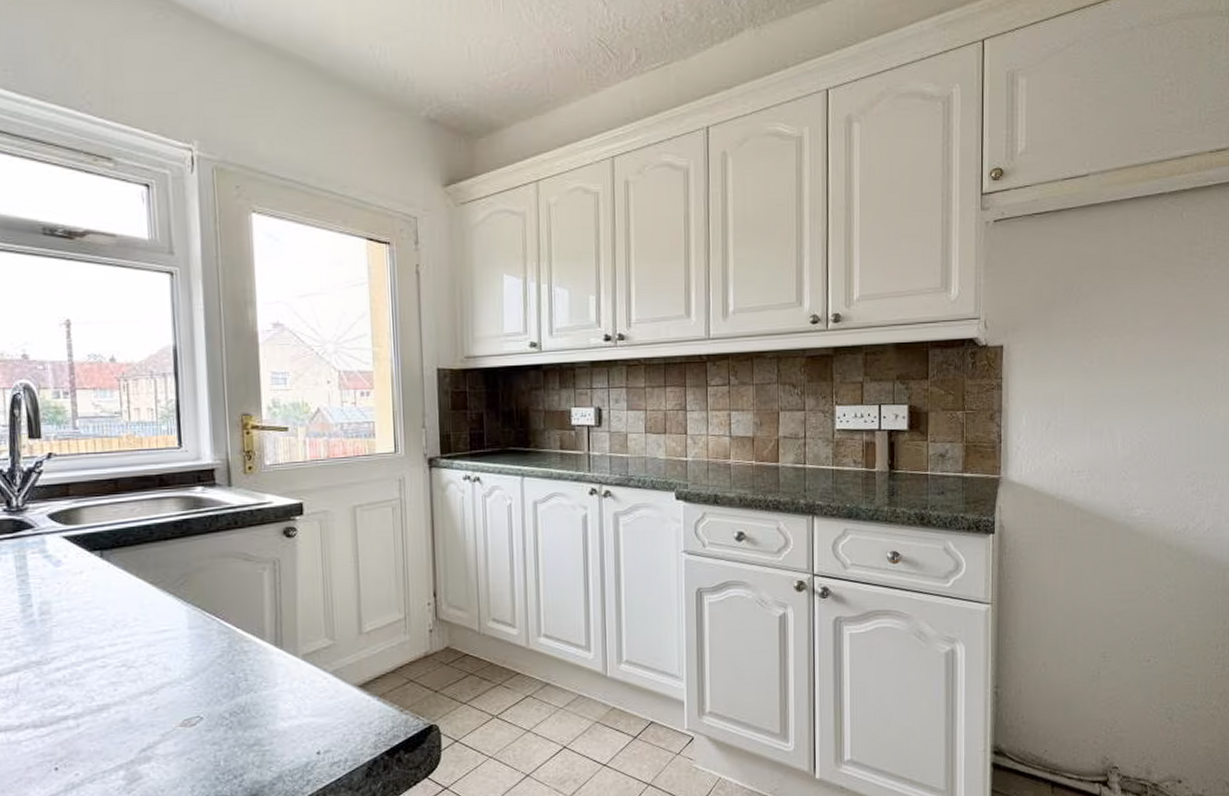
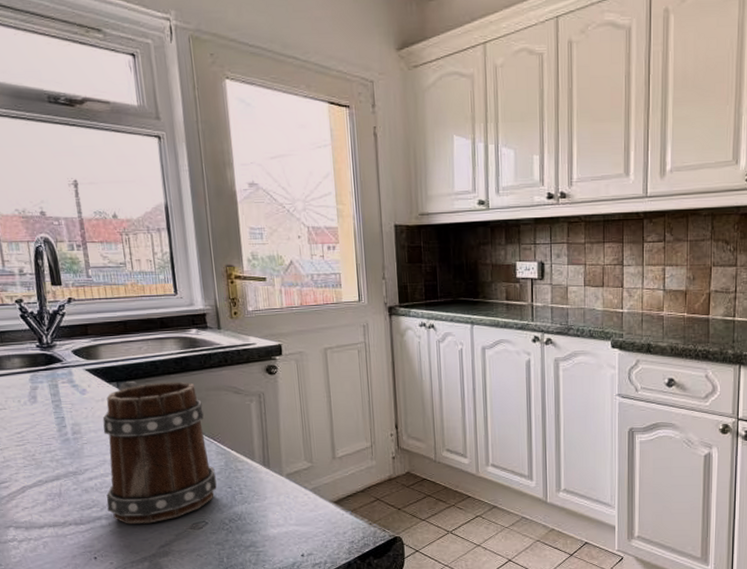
mug: none [76,548,217,724] -> present [102,380,217,524]

